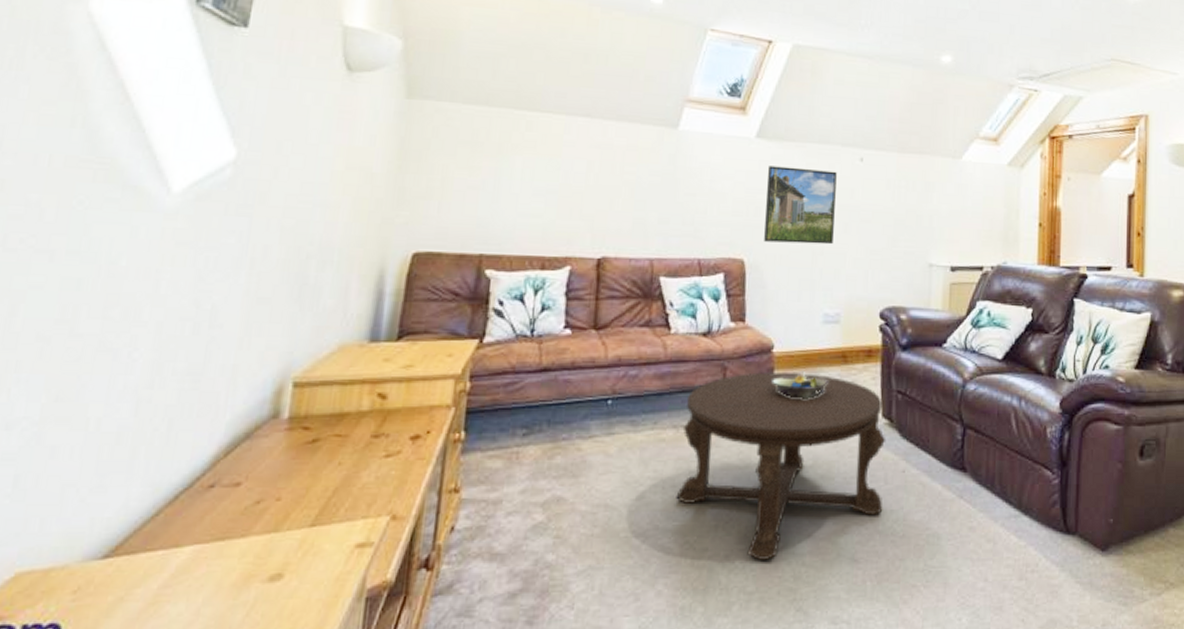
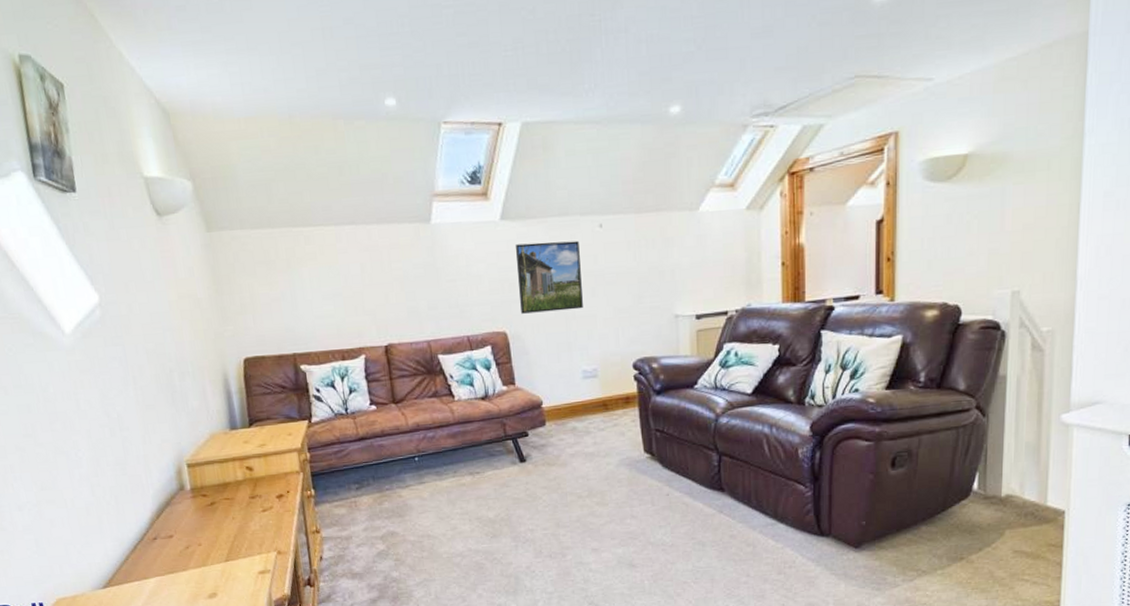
coffee table: present [676,372,886,560] -> none [477,422,653,569]
decorative bowl: present [772,370,828,399] -> none [545,420,593,444]

